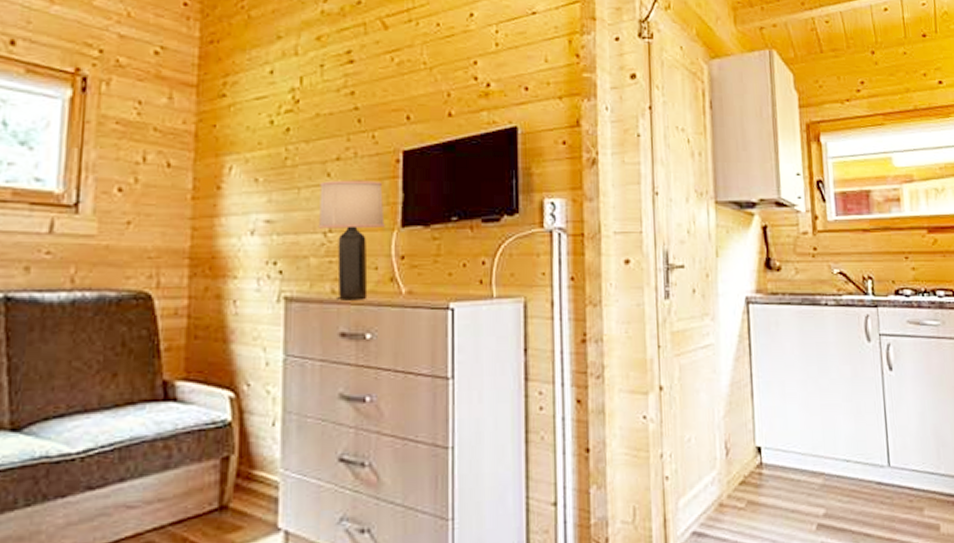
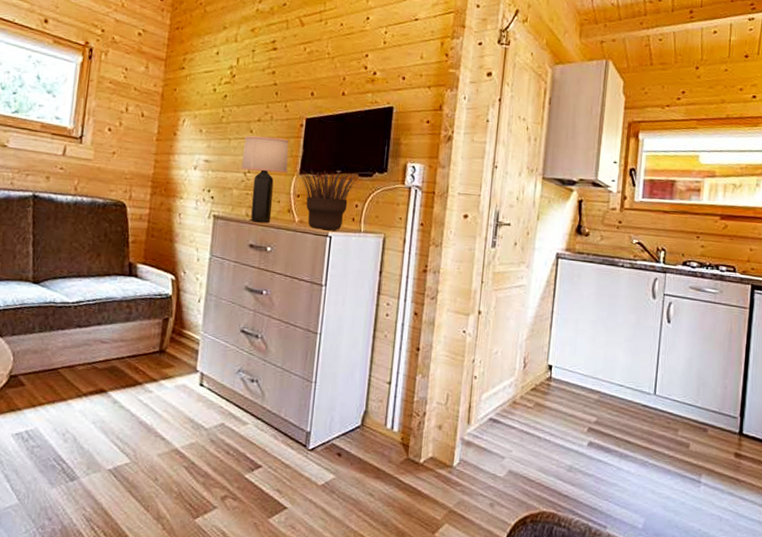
potted plant: none [398,218,483,301] -> present [297,169,360,231]

